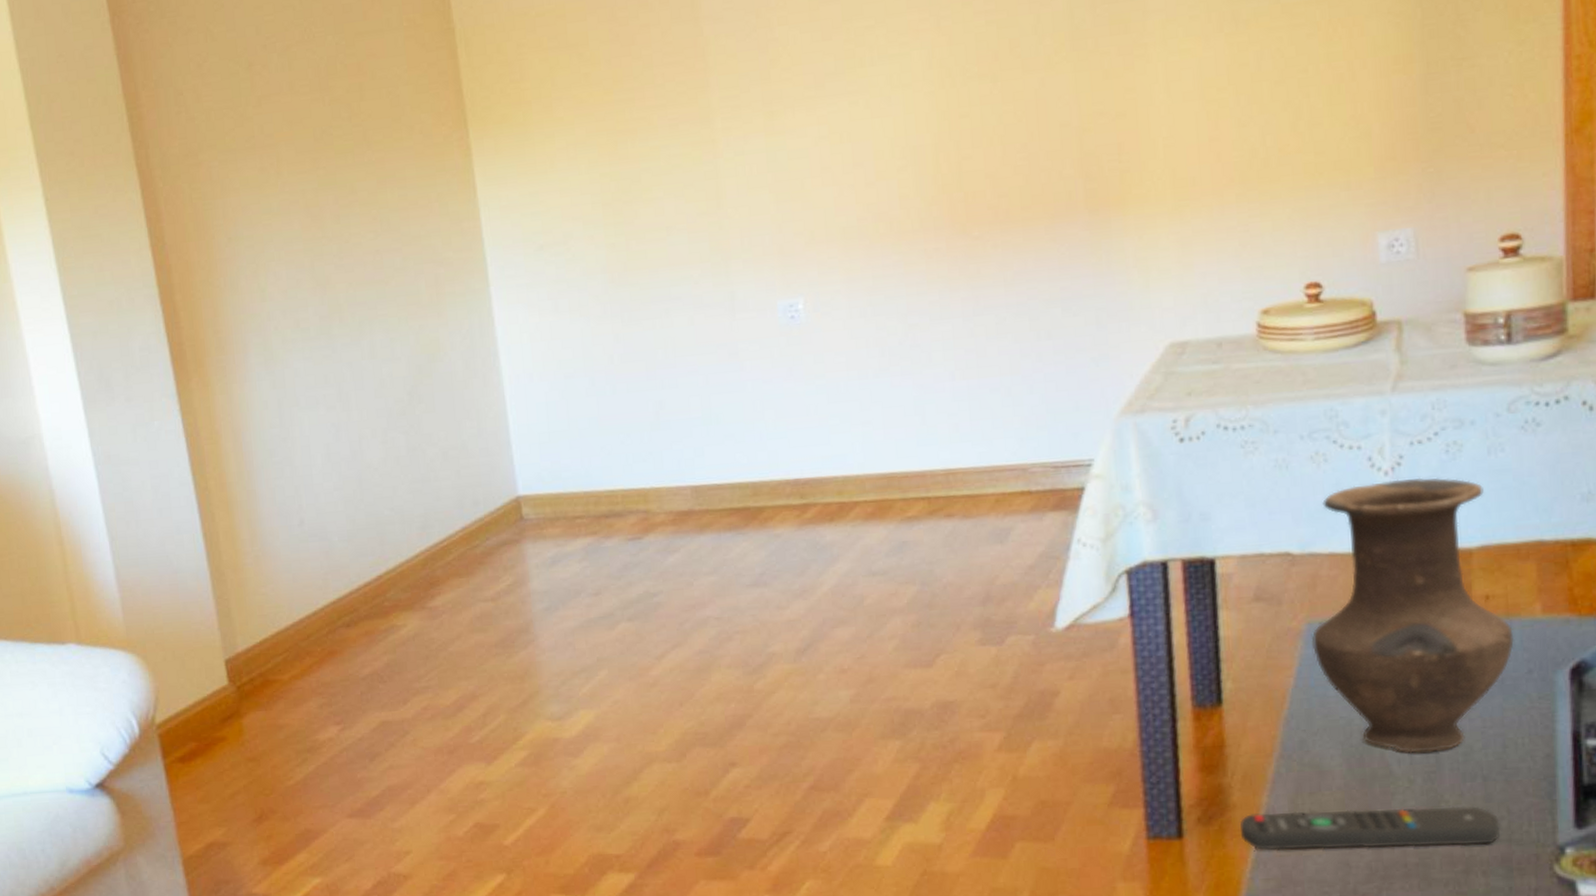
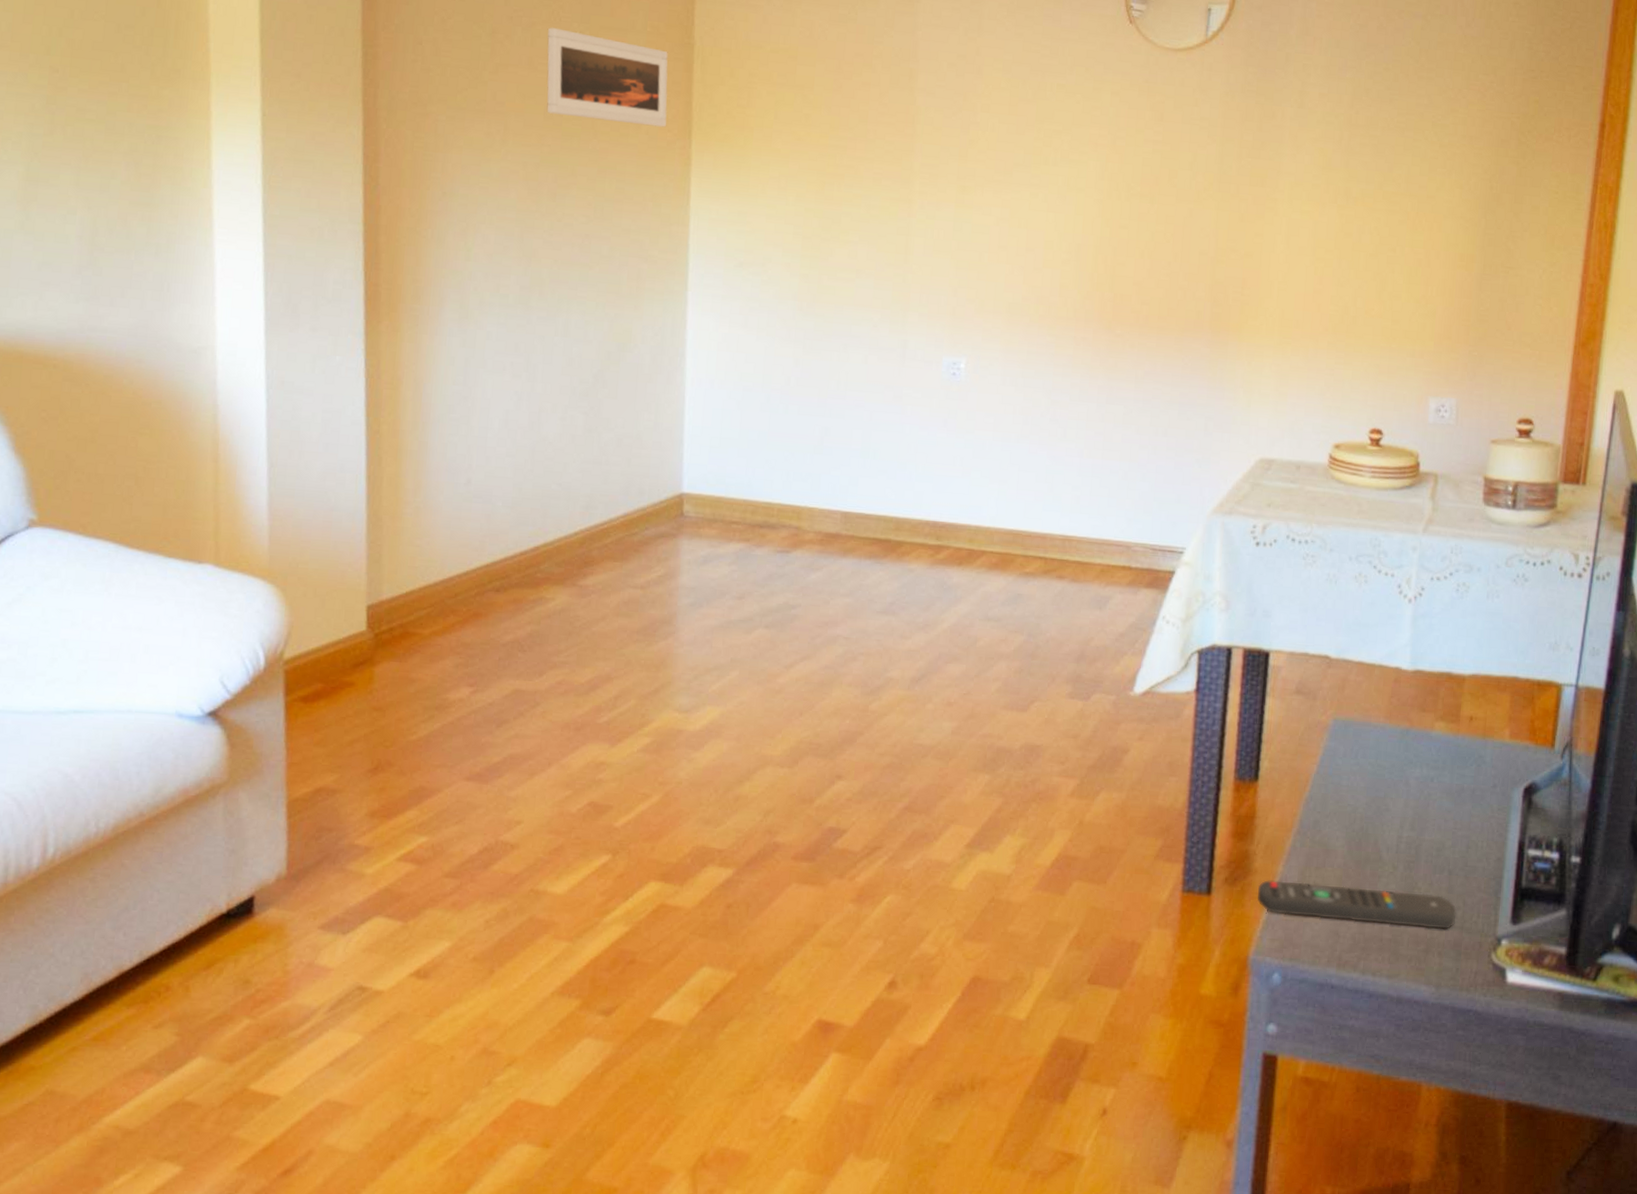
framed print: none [303,42,440,135] -> present [546,27,668,127]
vase: present [1312,477,1514,753] -> none [1335,607,1487,845]

